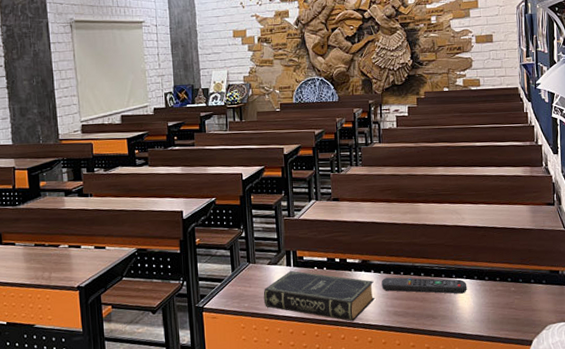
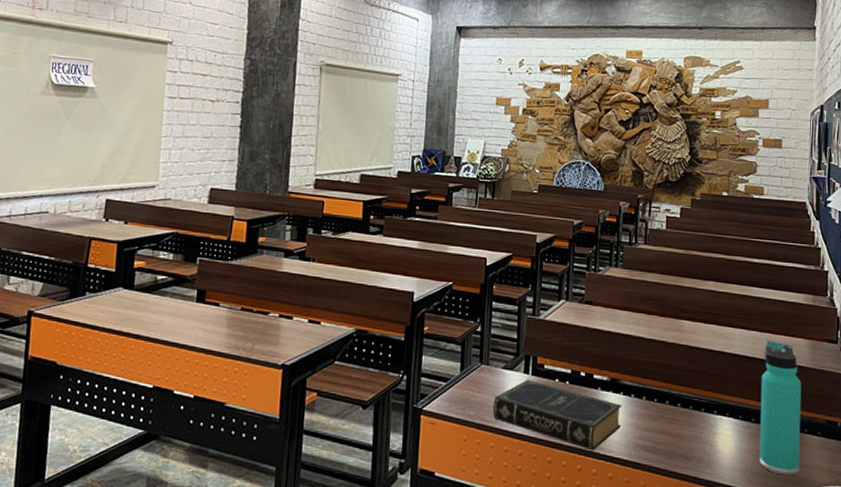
remote control: present [381,277,467,294] -> none [630,403,730,435]
thermos bottle: none [490,210,529,320] -> present [759,340,802,476]

